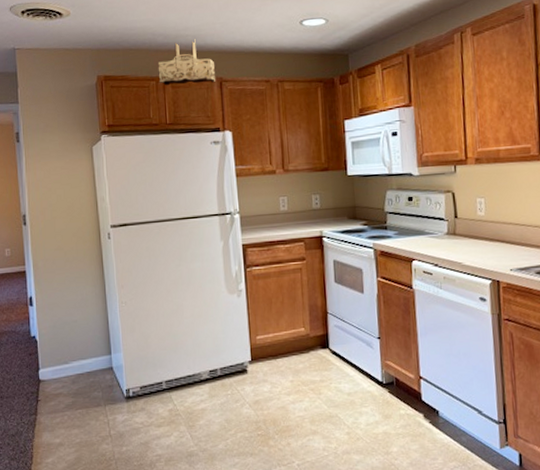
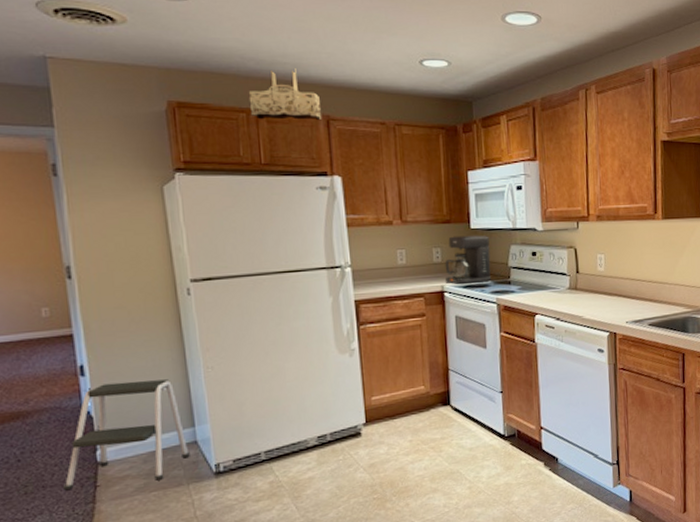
step stool: none [15,311,107,402] -> present [63,379,190,491]
coffee maker: none [323,181,368,230] -> present [444,235,492,285]

